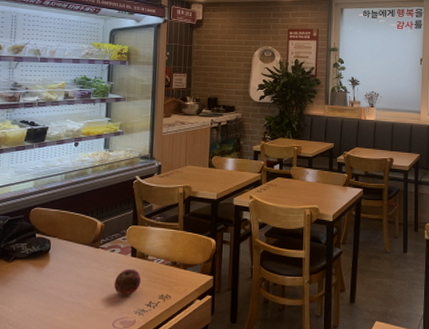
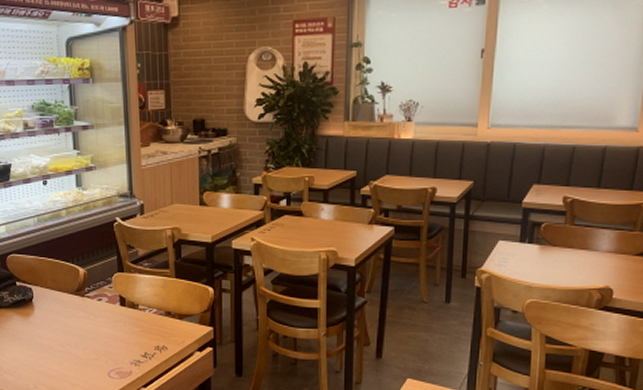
fruit: present [114,269,141,295] -> none [104,318,133,346]

